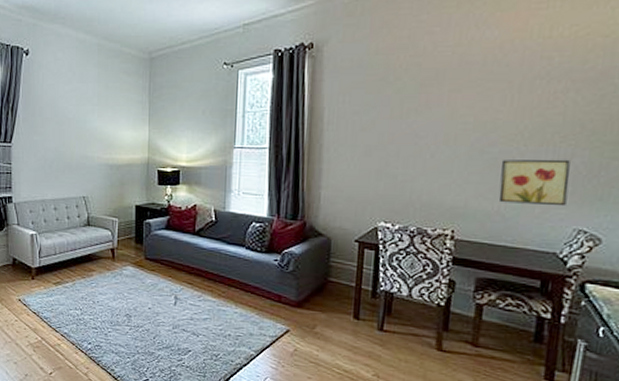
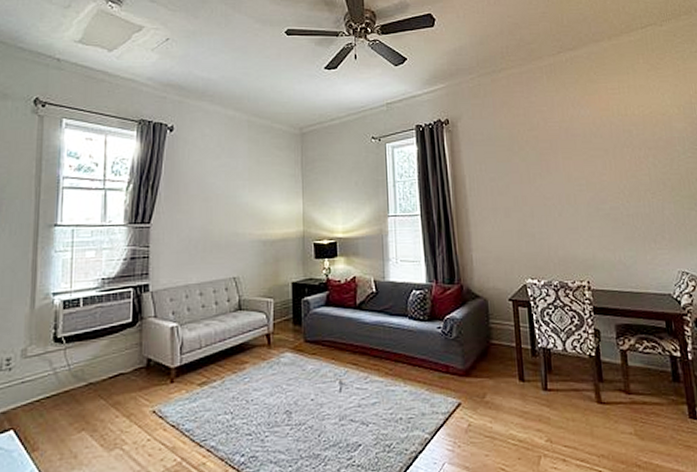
wall art: present [498,159,570,207] -> none [613,212,668,253]

